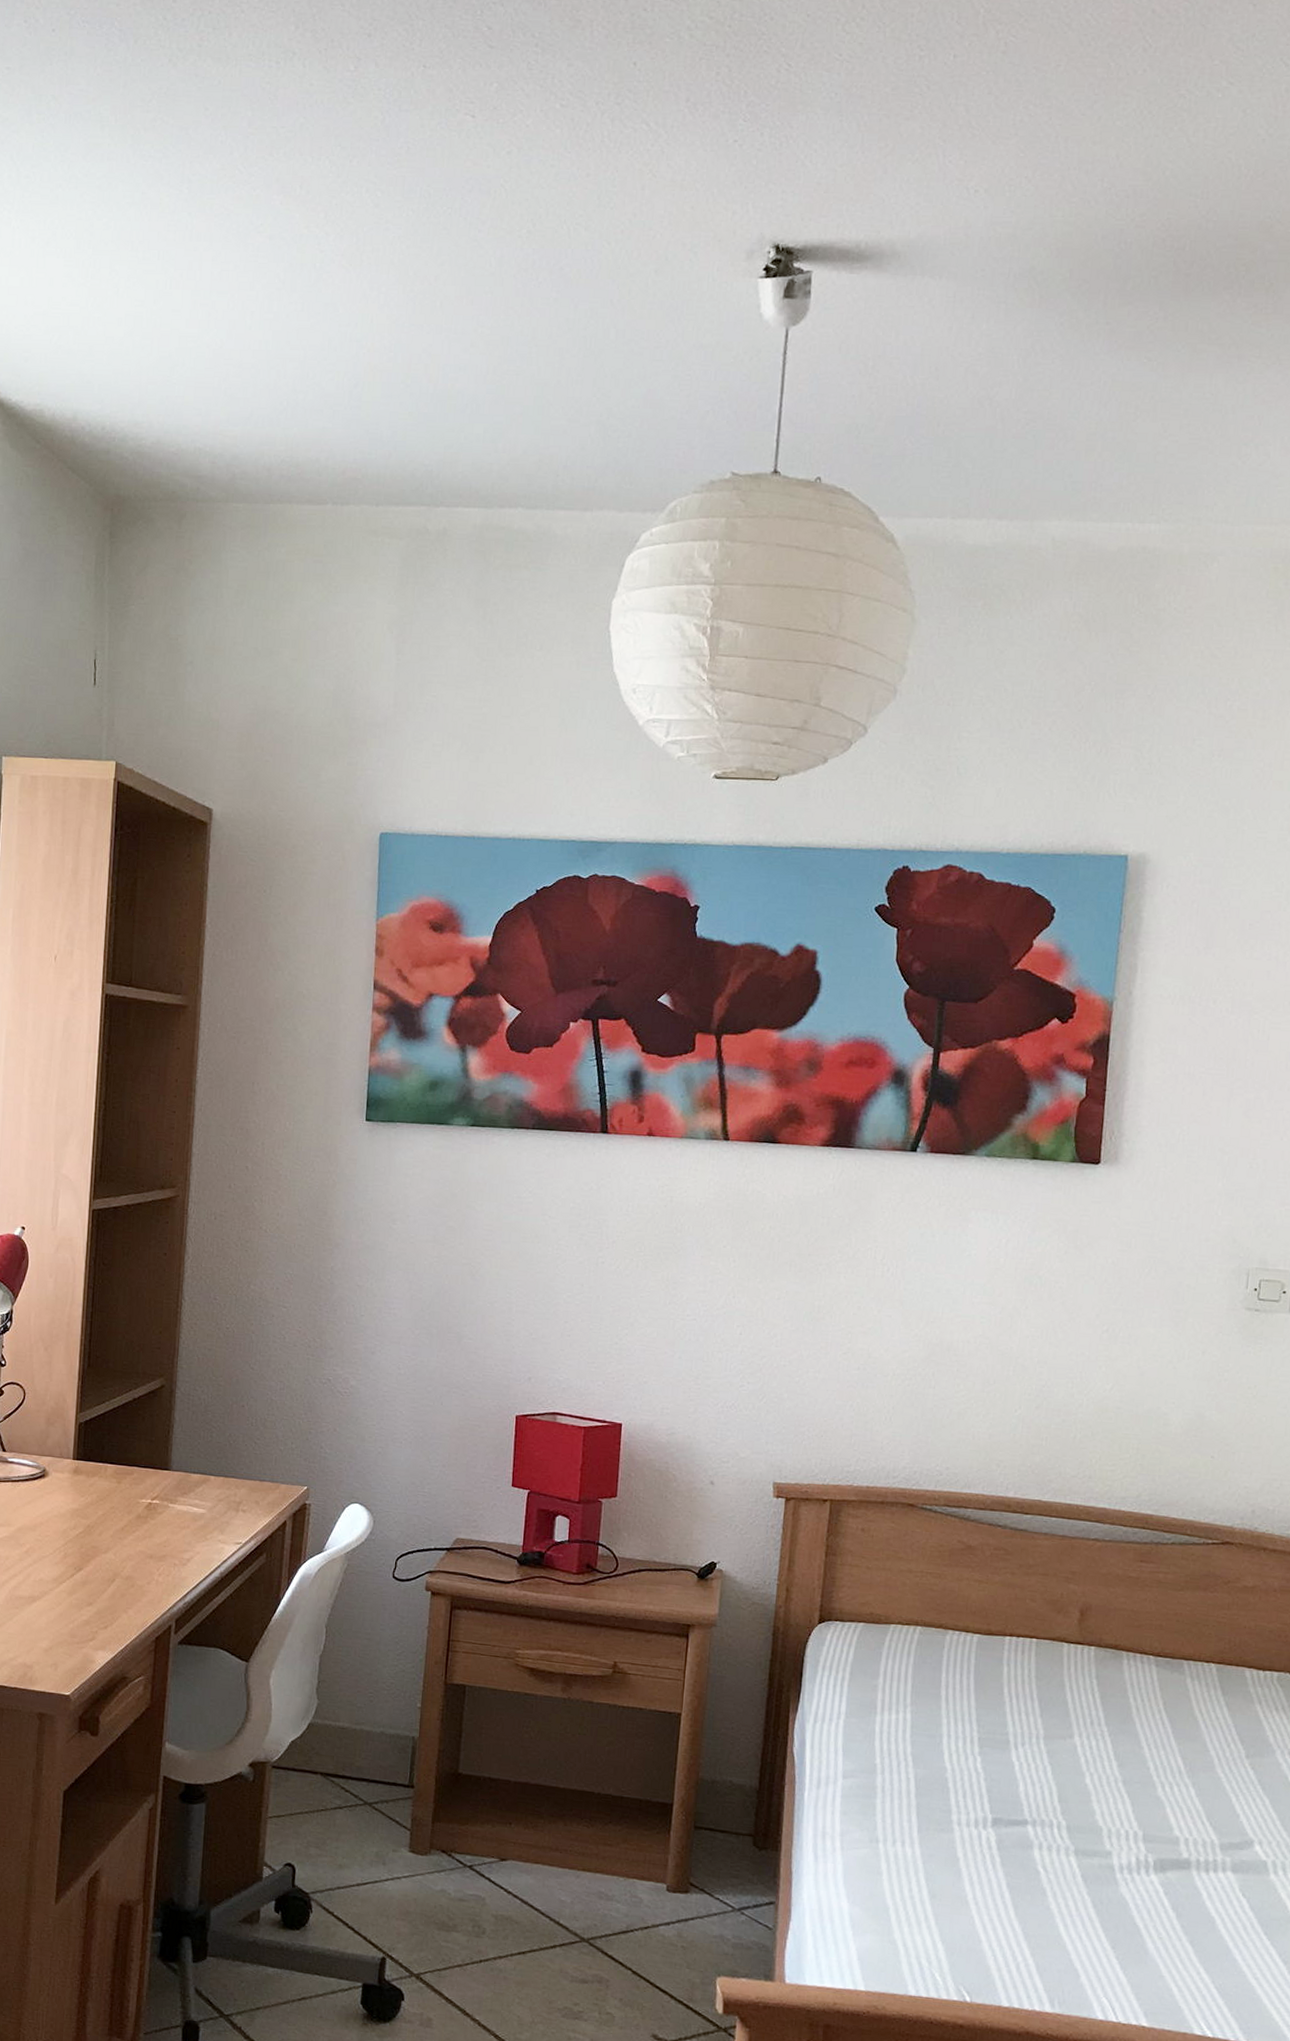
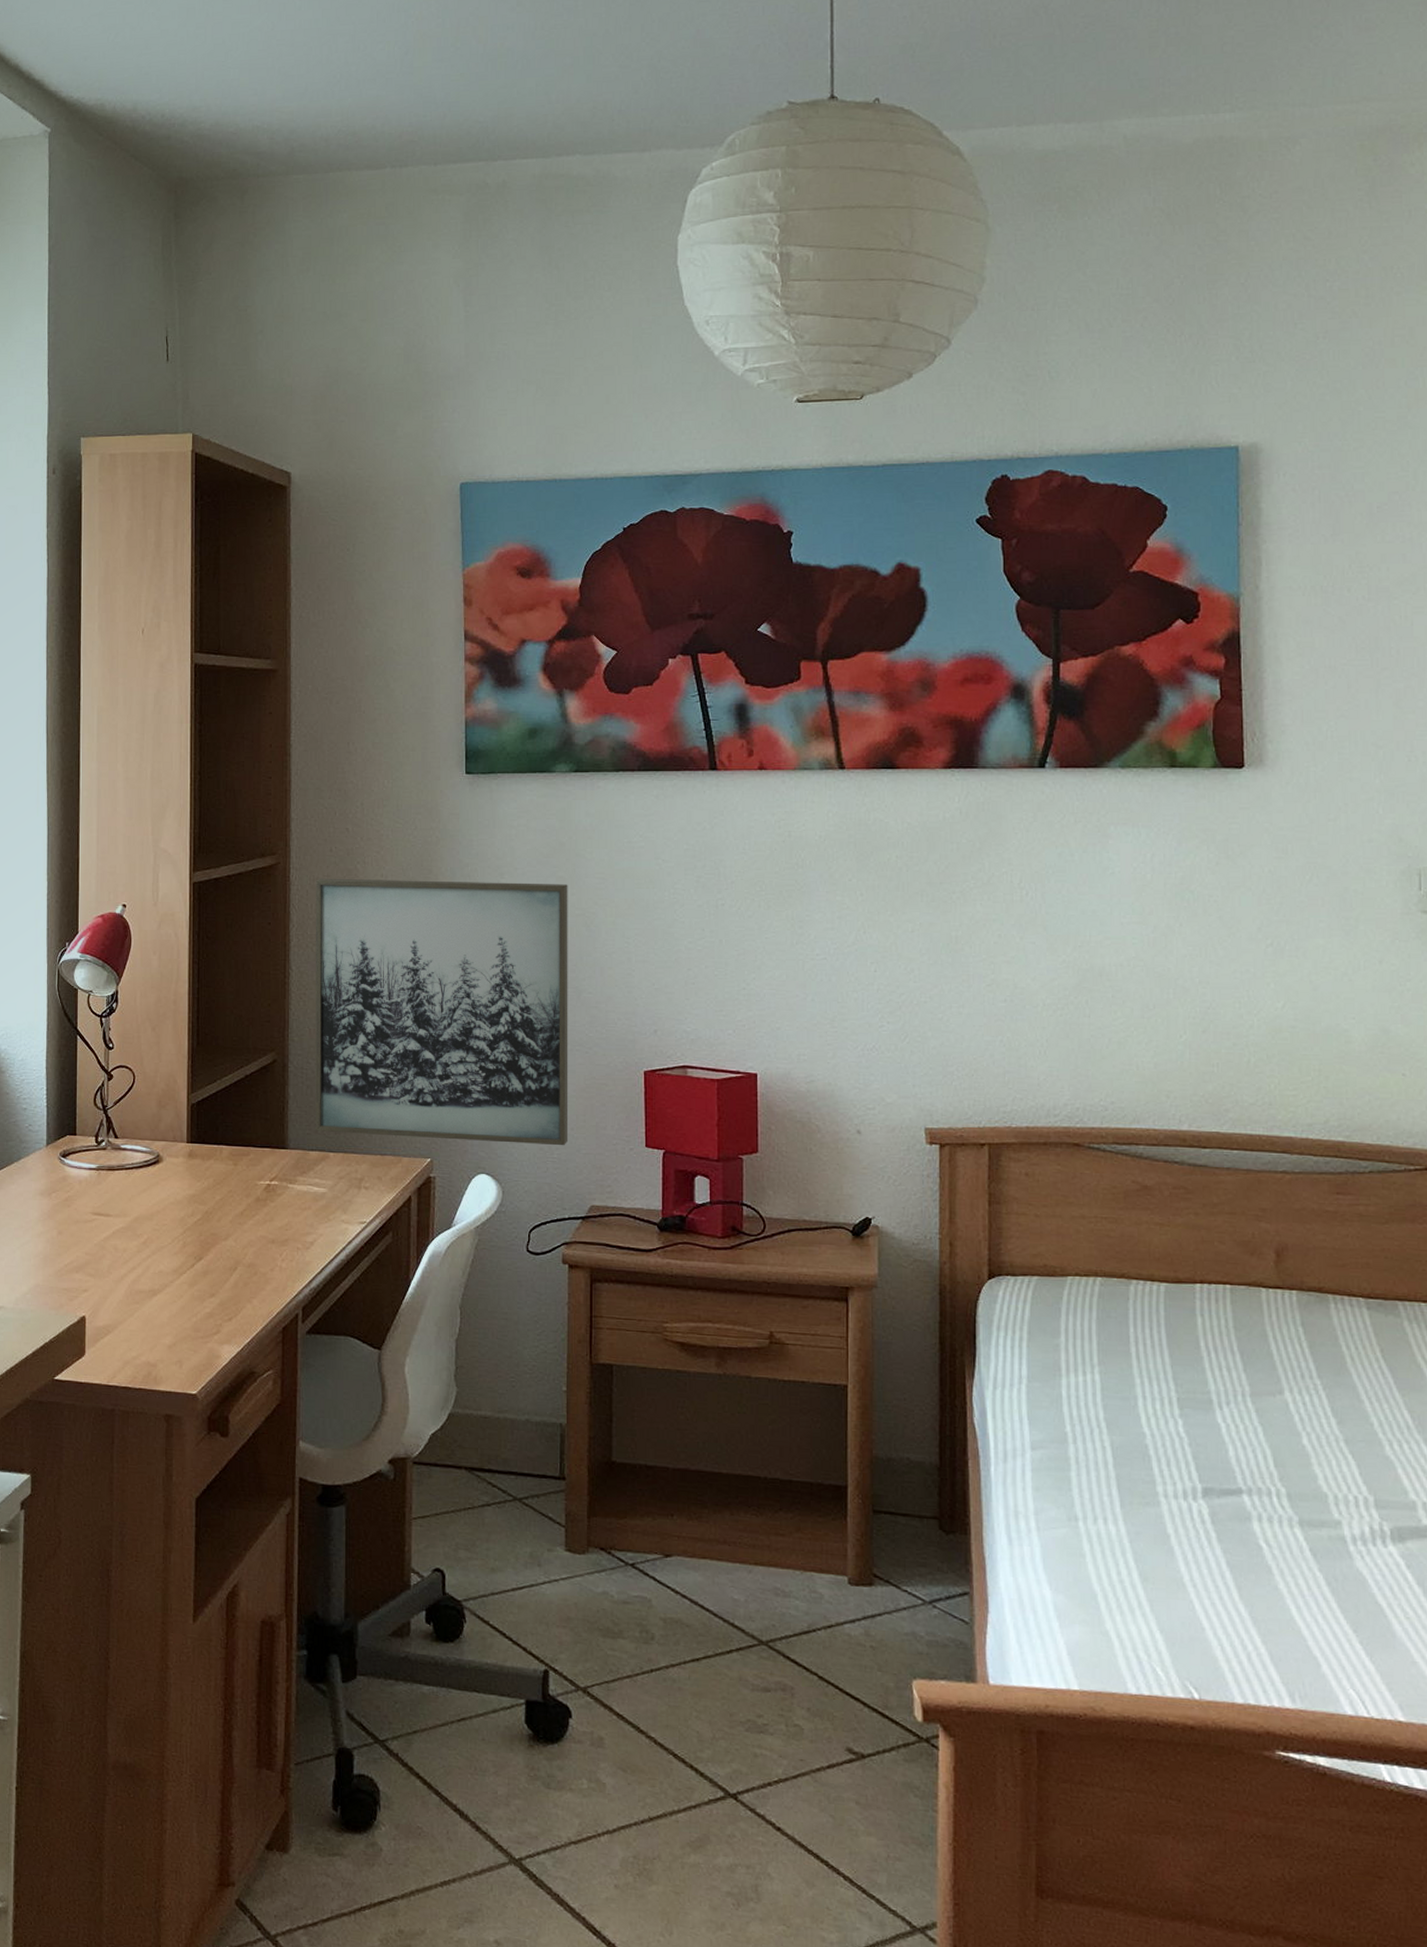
wall art: none [198,1213,457,1482] -> present [315,878,569,1146]

